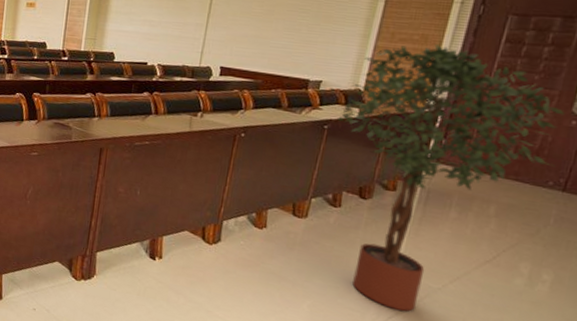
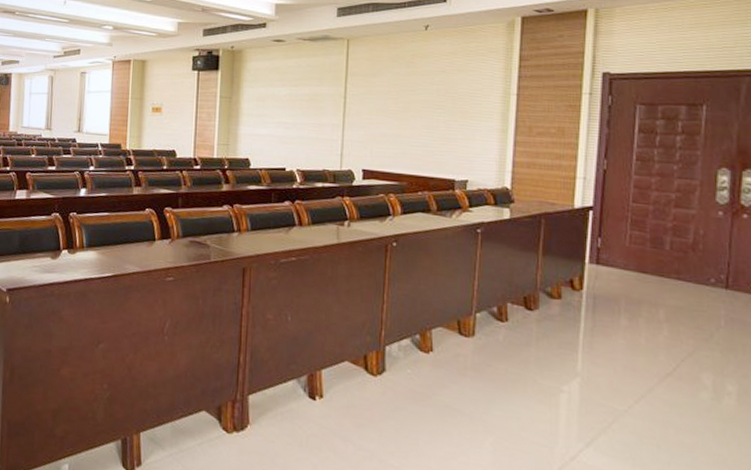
potted tree: present [337,44,565,312] -> none [490,137,714,442]

